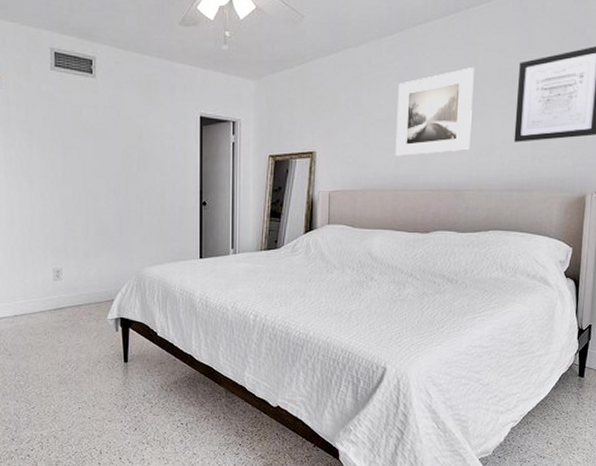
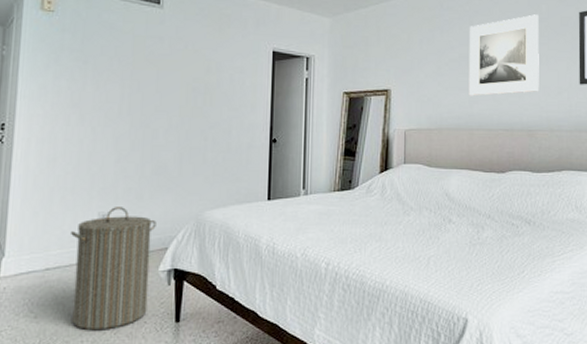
laundry hamper: none [32,264,103,367] -> present [71,207,157,331]

